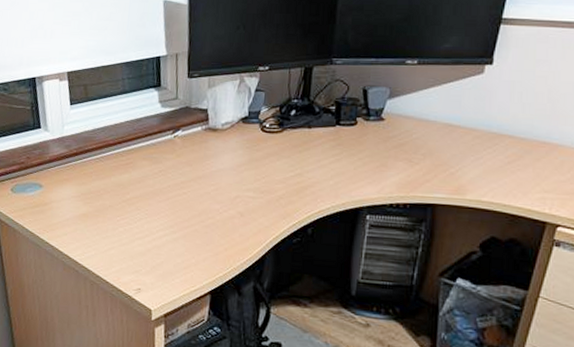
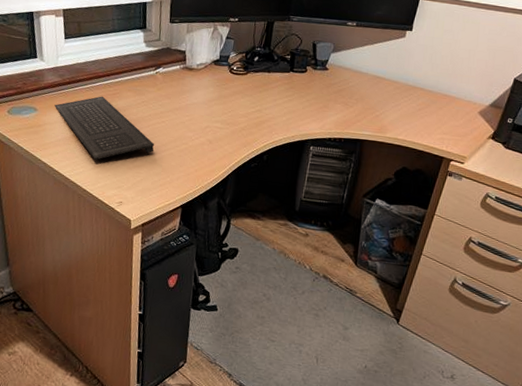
keyboard: none [61,167,176,241] -> present [54,96,155,160]

